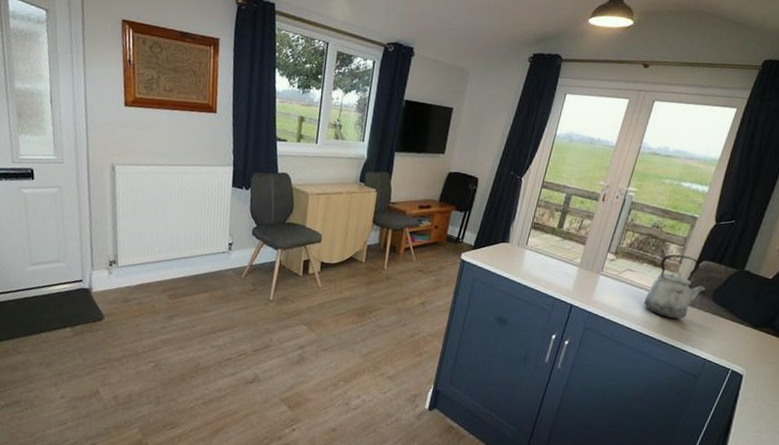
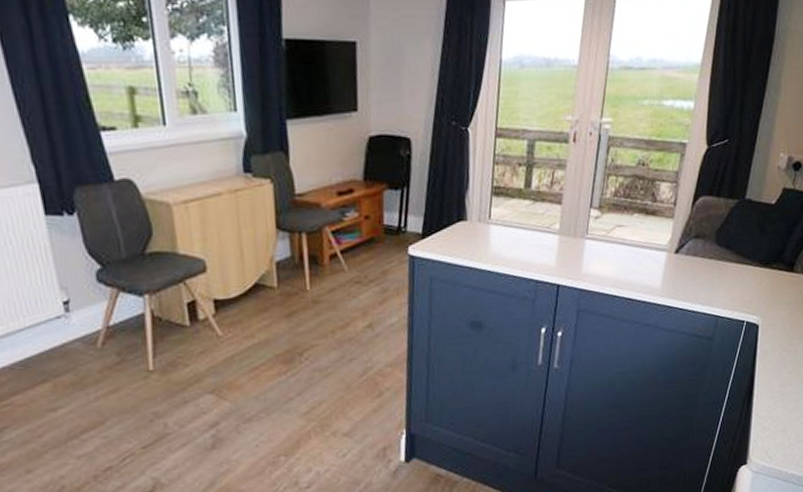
kettle: present [643,254,706,319] -> none [640,194,707,276]

